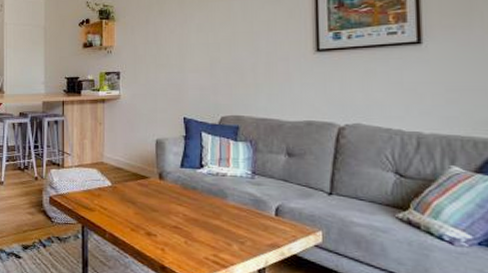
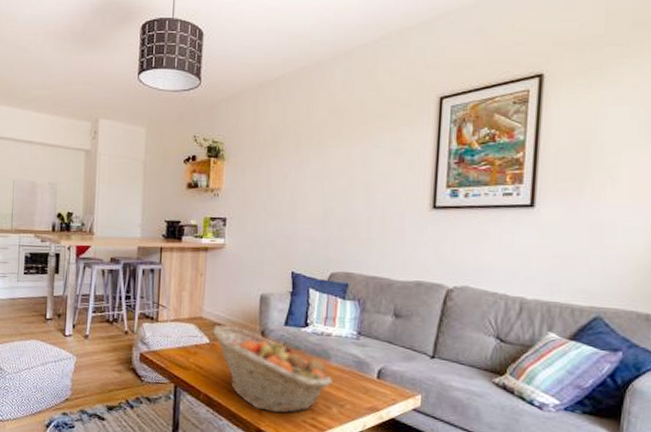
fruit basket: none [114,168,231,251] -> present [212,324,333,414]

